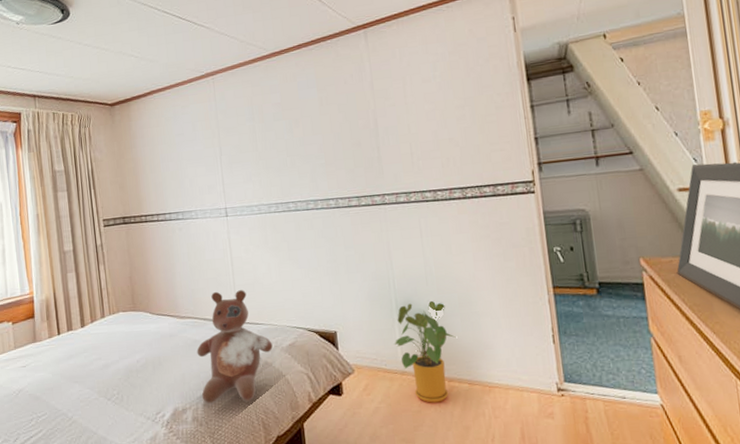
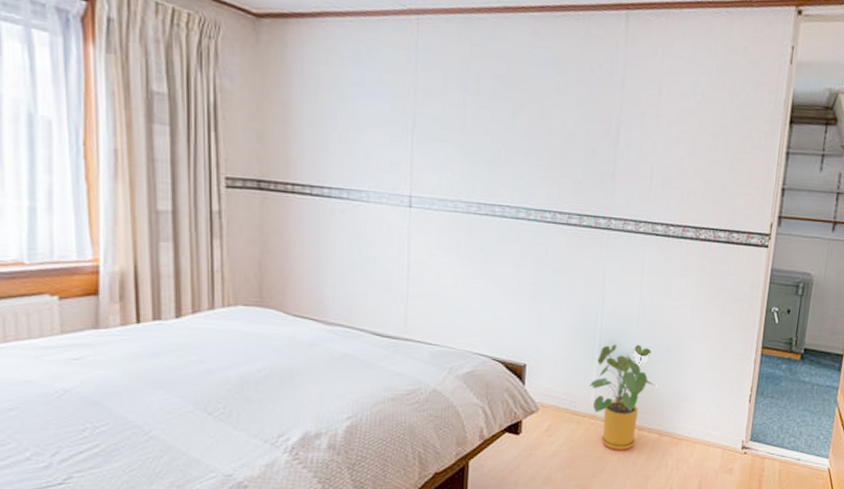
stuffed bear: present [197,290,273,404] -> none [344,298,446,432]

